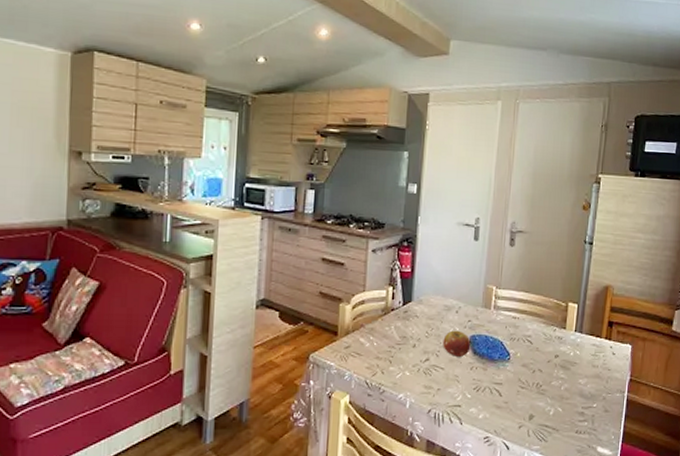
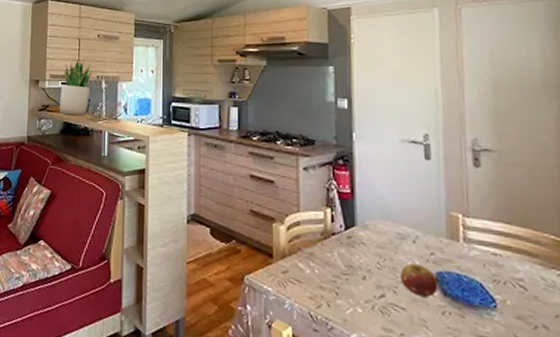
planter: none [110,130,153,196] -> present [60,60,93,116]

